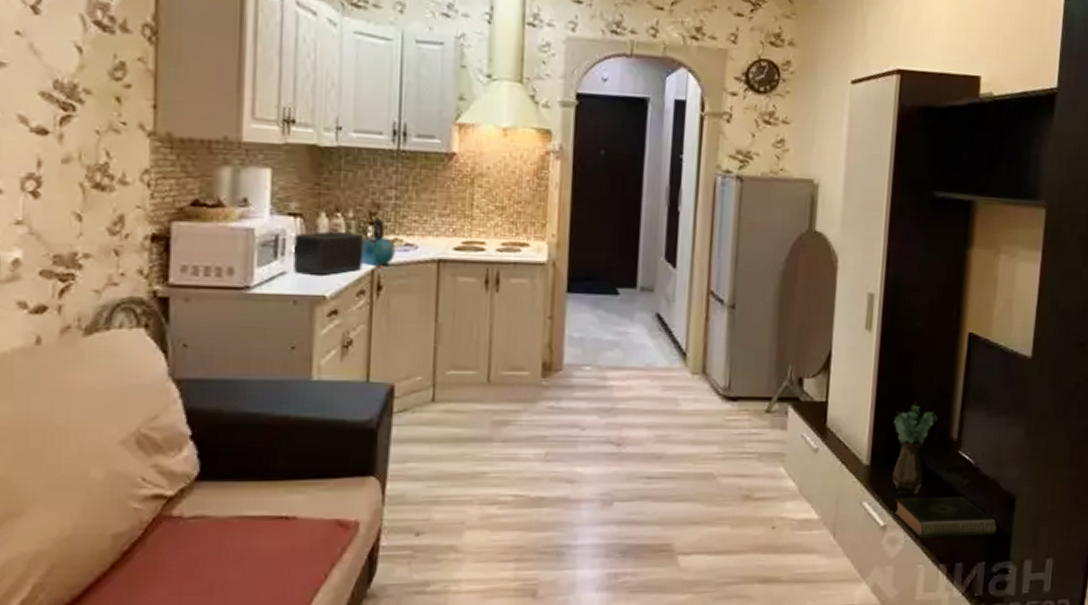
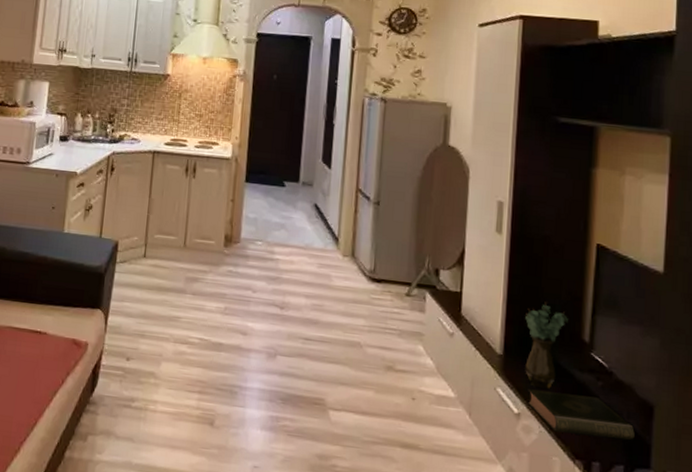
toaster: present [294,230,364,277] -> none [58,126,105,159]
kettle: present [361,219,395,266] -> none [101,119,125,153]

